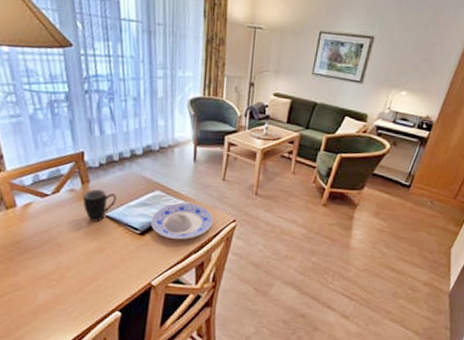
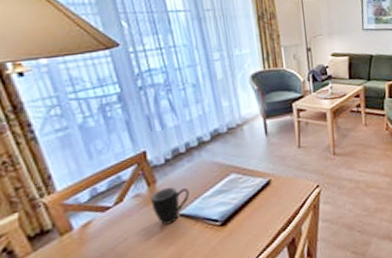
plate: present [151,202,213,240] -> none [231,178,296,223]

